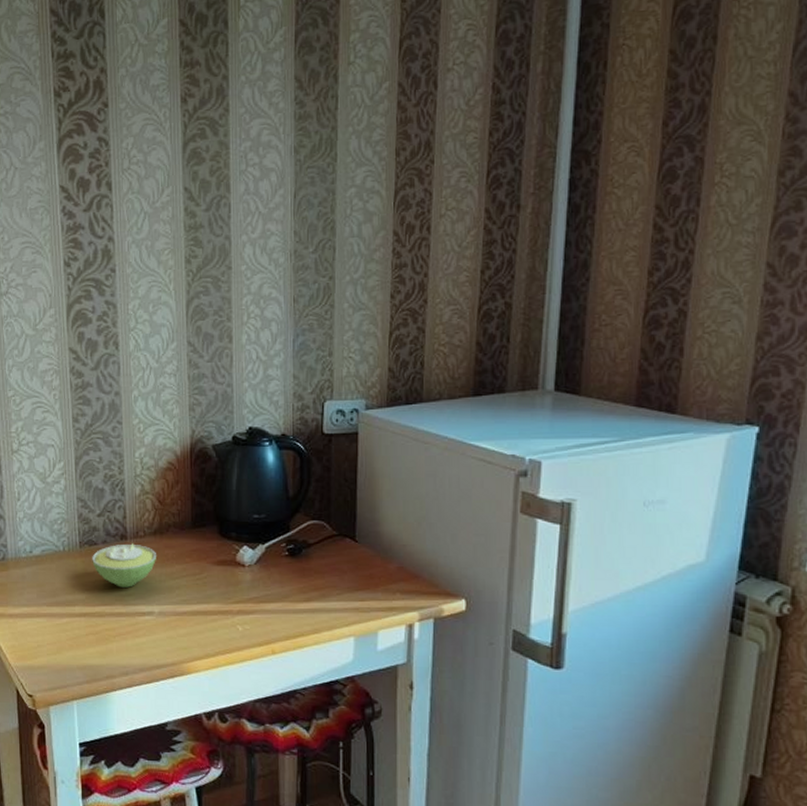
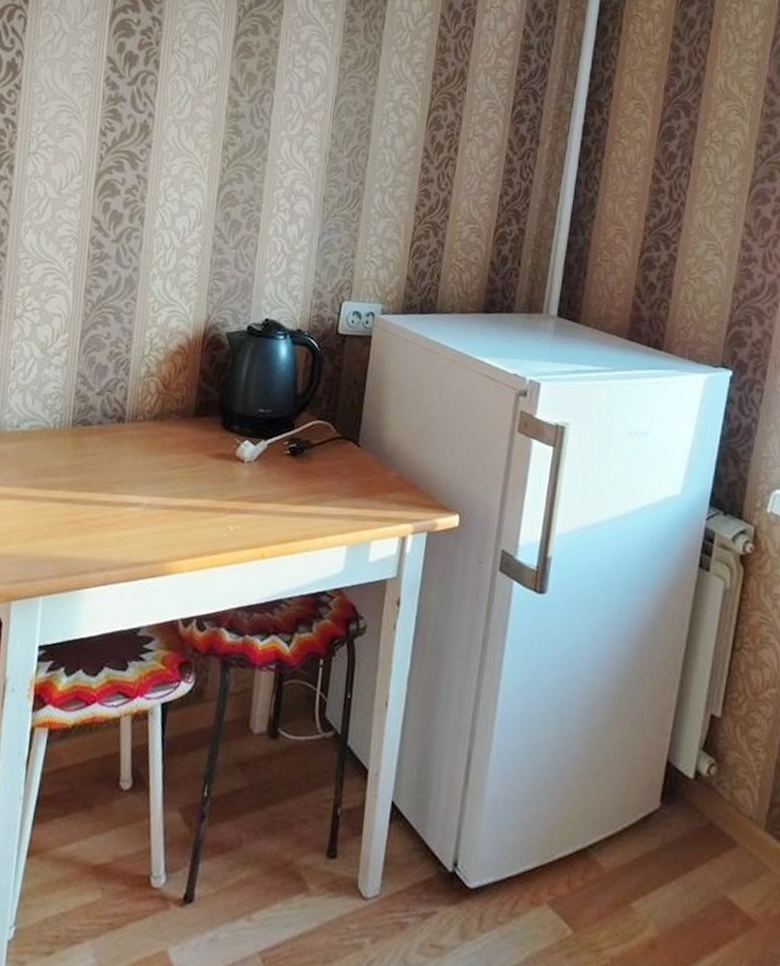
sugar bowl: present [92,542,156,588] -> none [83,426,153,475]

